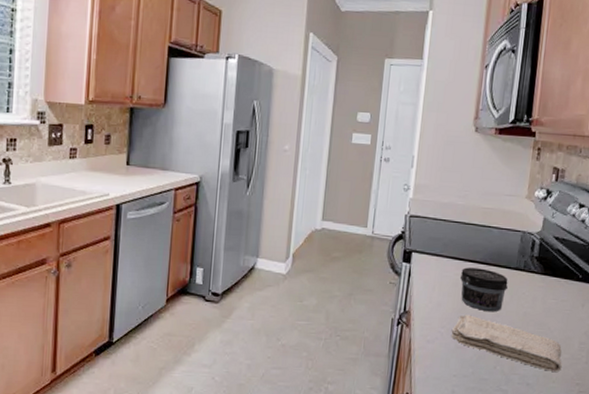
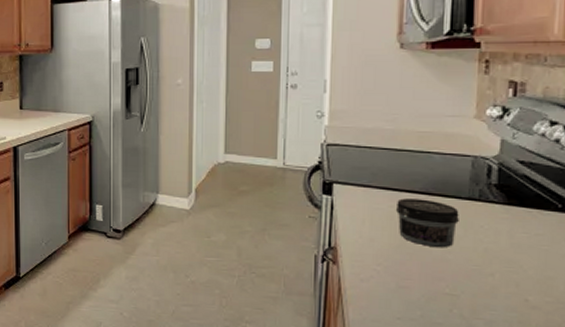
washcloth: present [451,315,562,372] -> none [389,251,544,317]

